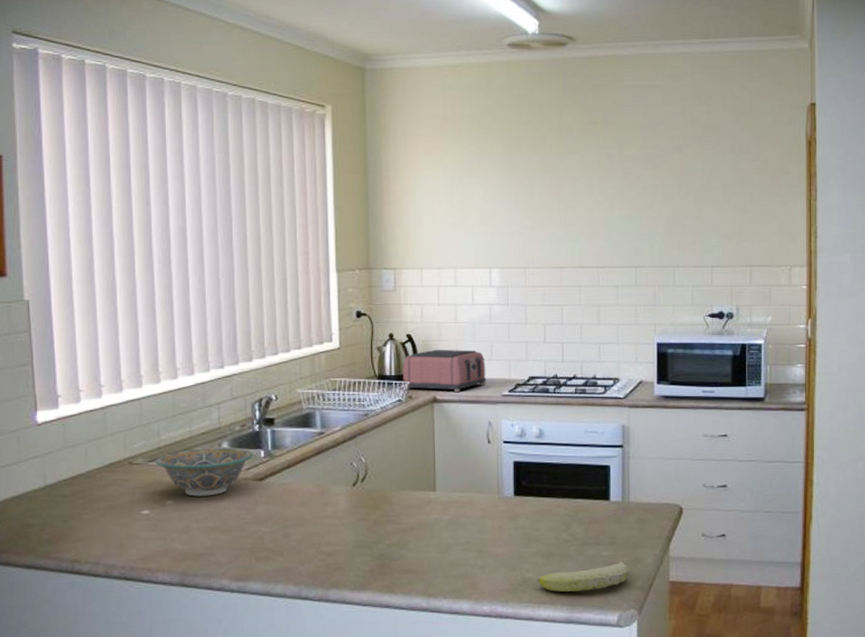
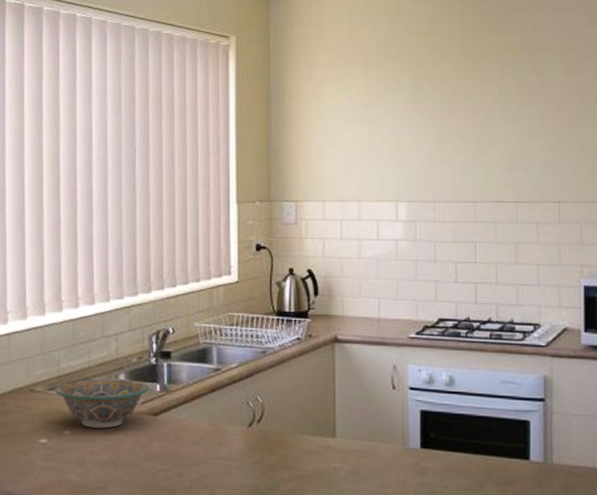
toaster: present [403,349,486,393] -> none [303,286,391,333]

